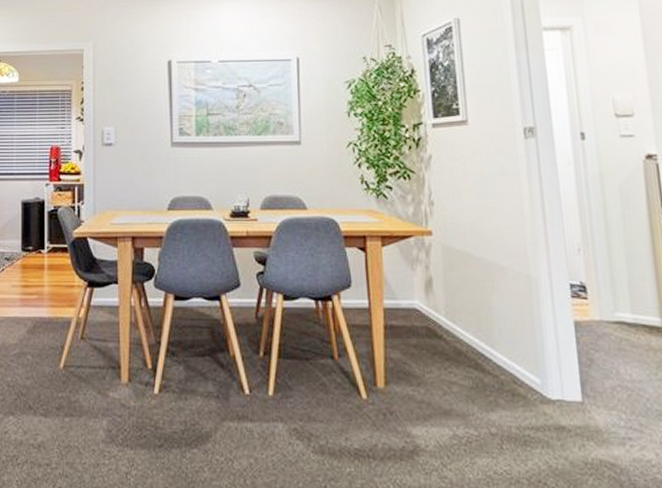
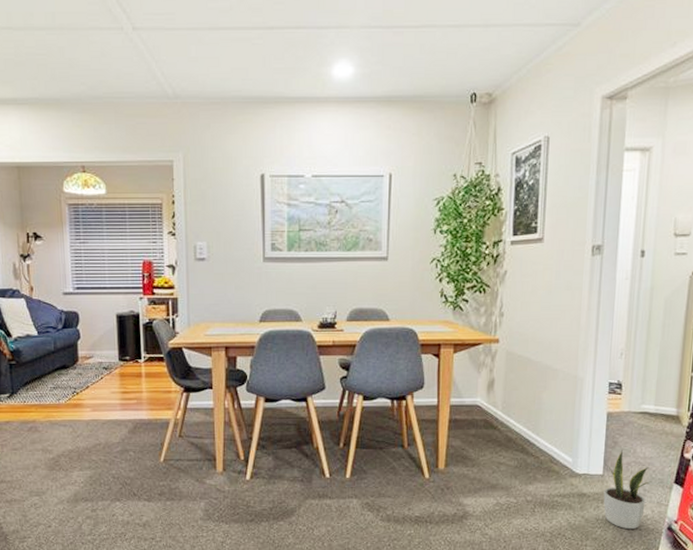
potted plant: none [582,370,648,480] -> present [603,450,652,530]

